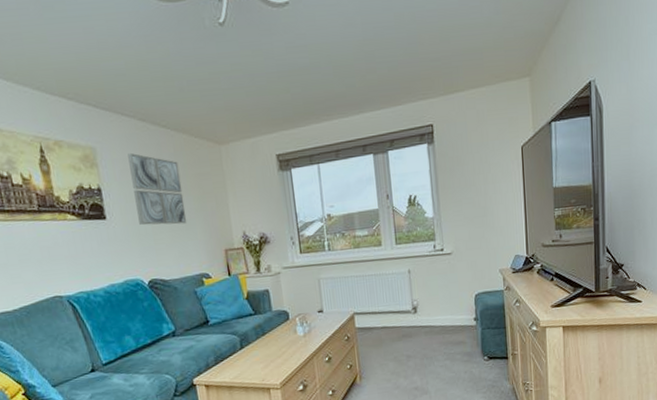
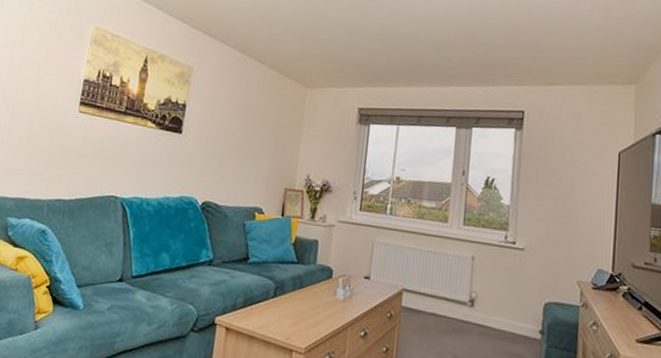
wall art: present [128,152,187,226] -> none [211,78,264,154]

